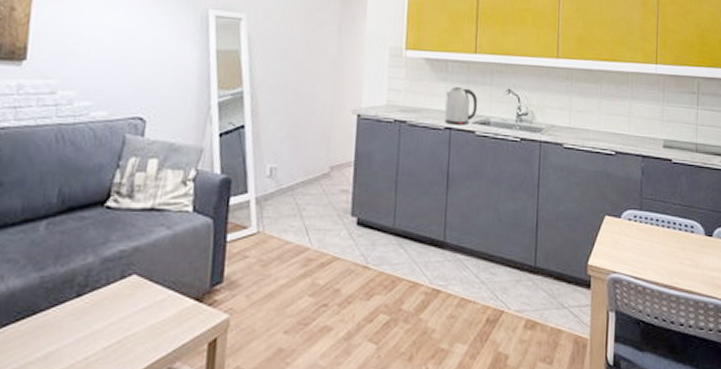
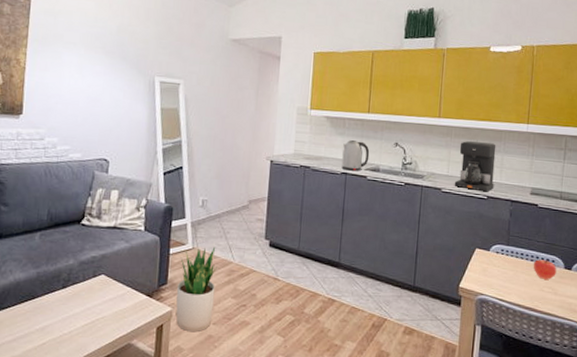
planter: none [234,230,289,346] -> present [176,247,217,333]
coffee maker: none [577,86,623,146] -> present [454,141,496,192]
fruit: none [670,224,696,250] -> present [533,259,557,280]

